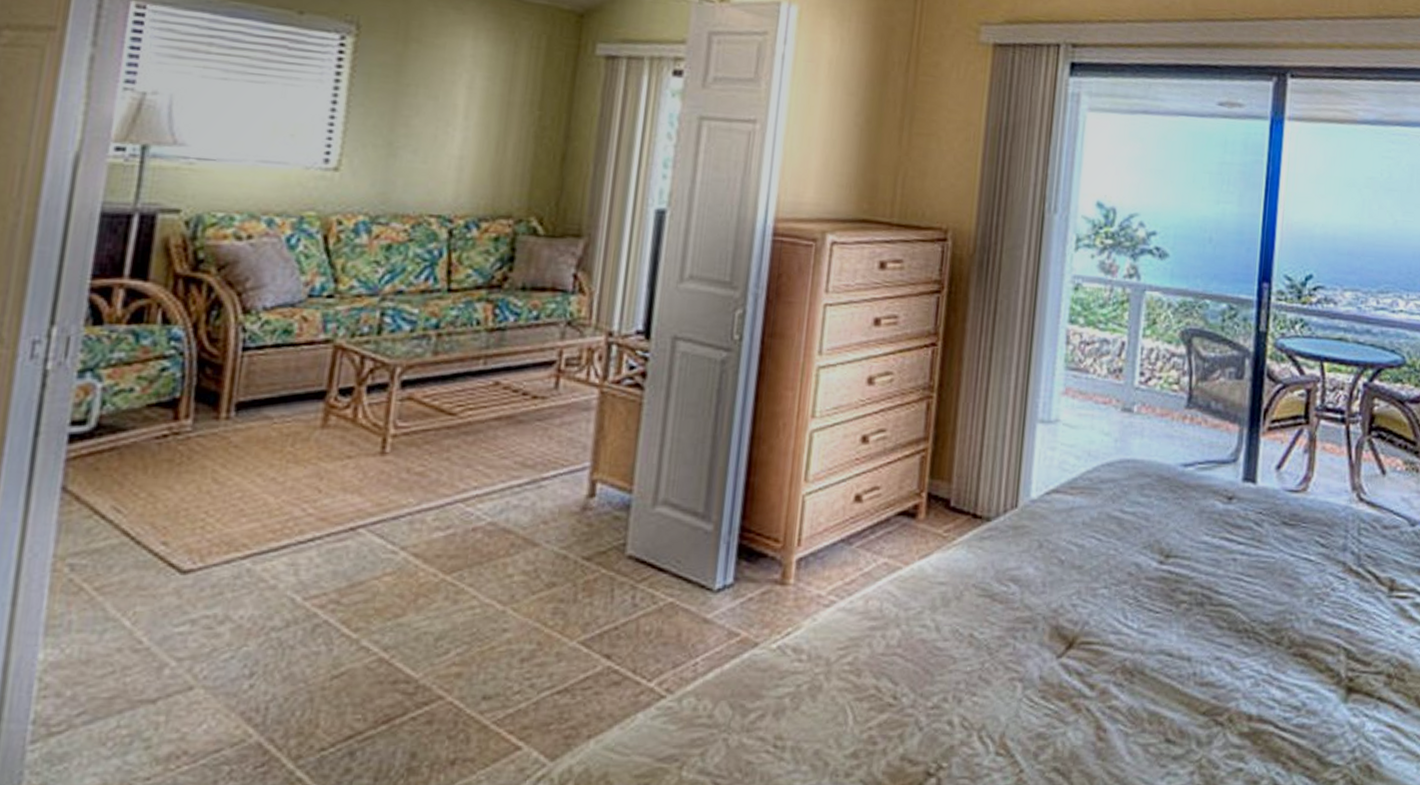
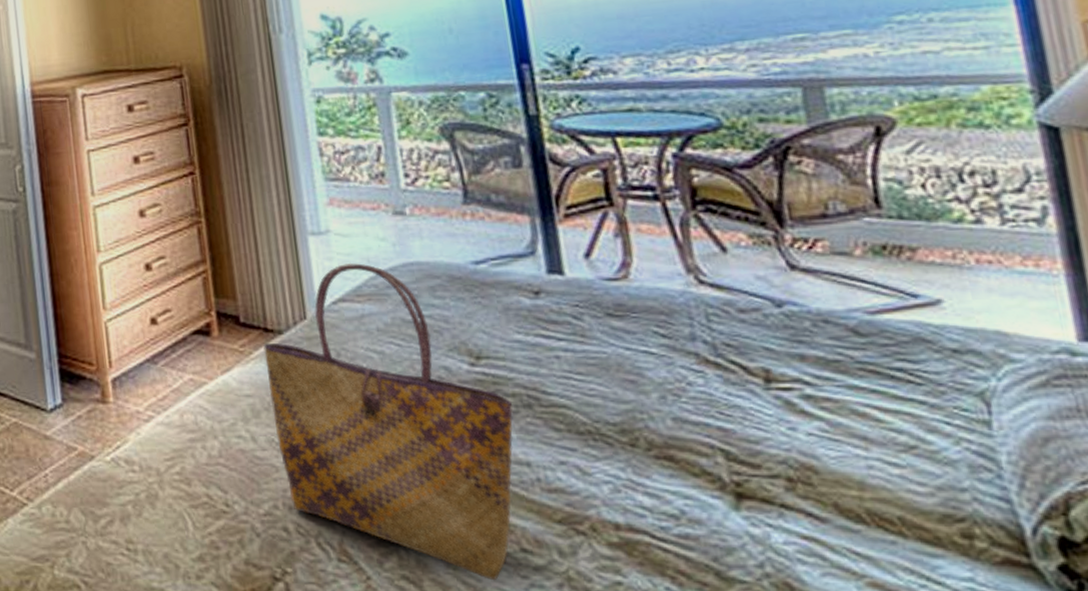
tote bag: none [961,455,1187,771] -> present [263,263,514,581]

